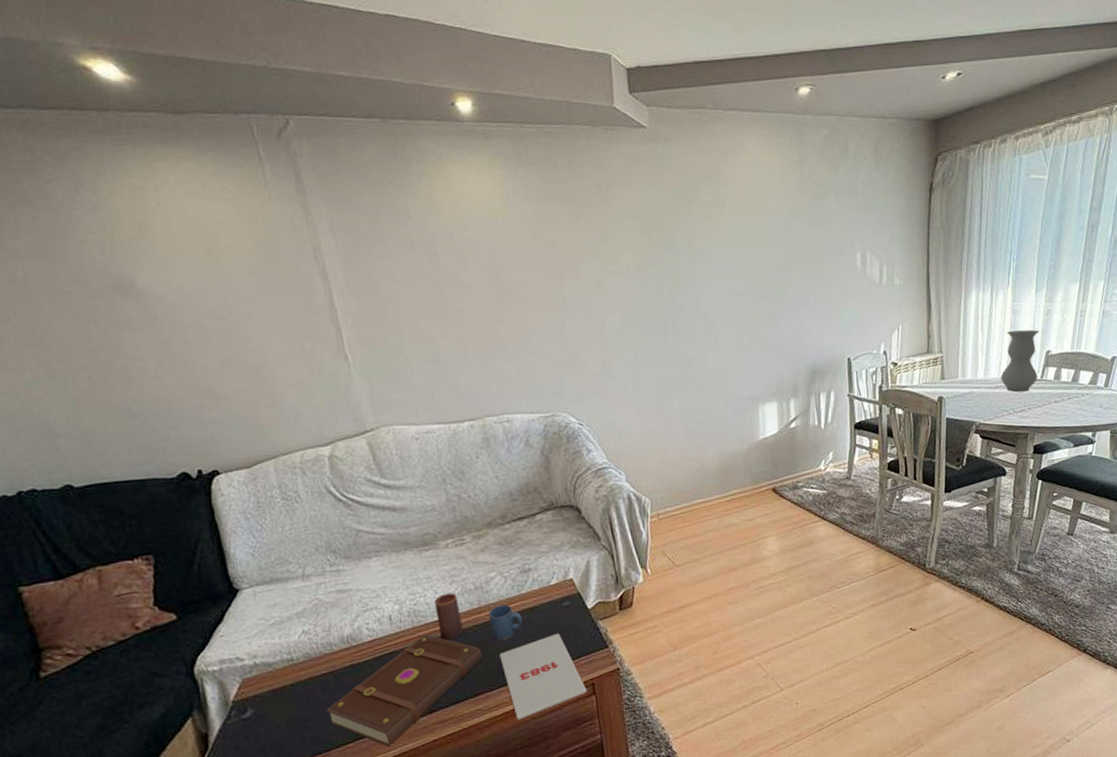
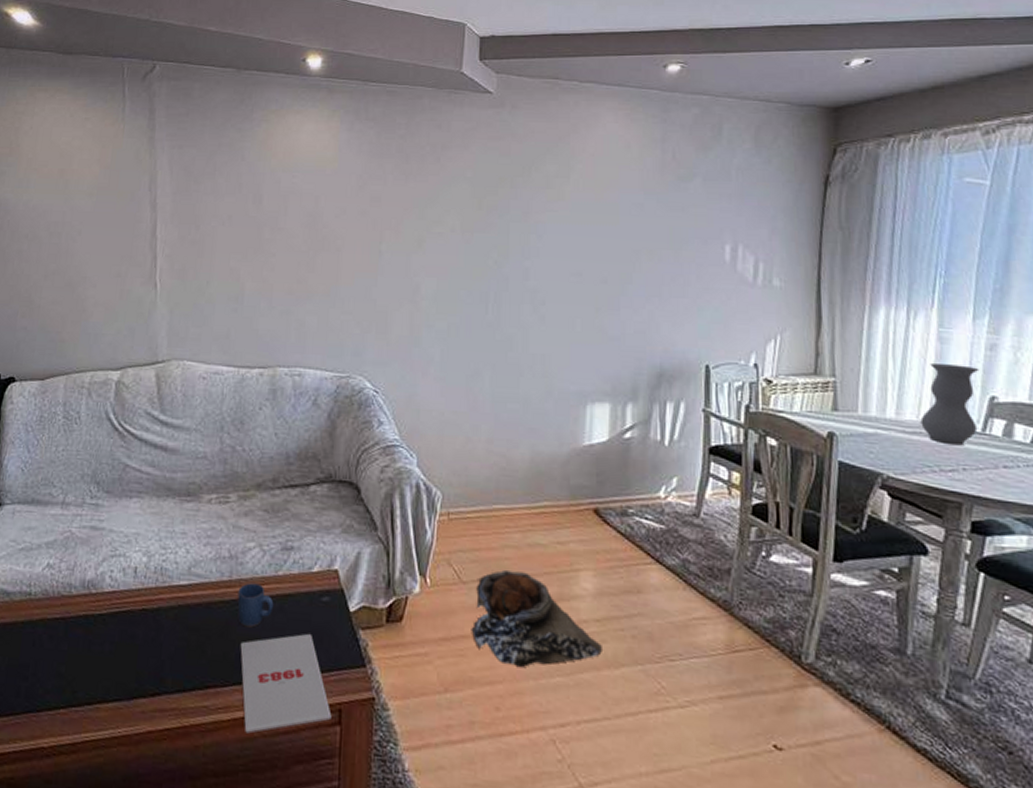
book: present [326,634,483,747] -> none [48,598,223,725]
candle: present [435,593,463,641] -> none [182,555,209,613]
dog bed: none [687,548,788,619] -> present [471,569,602,667]

